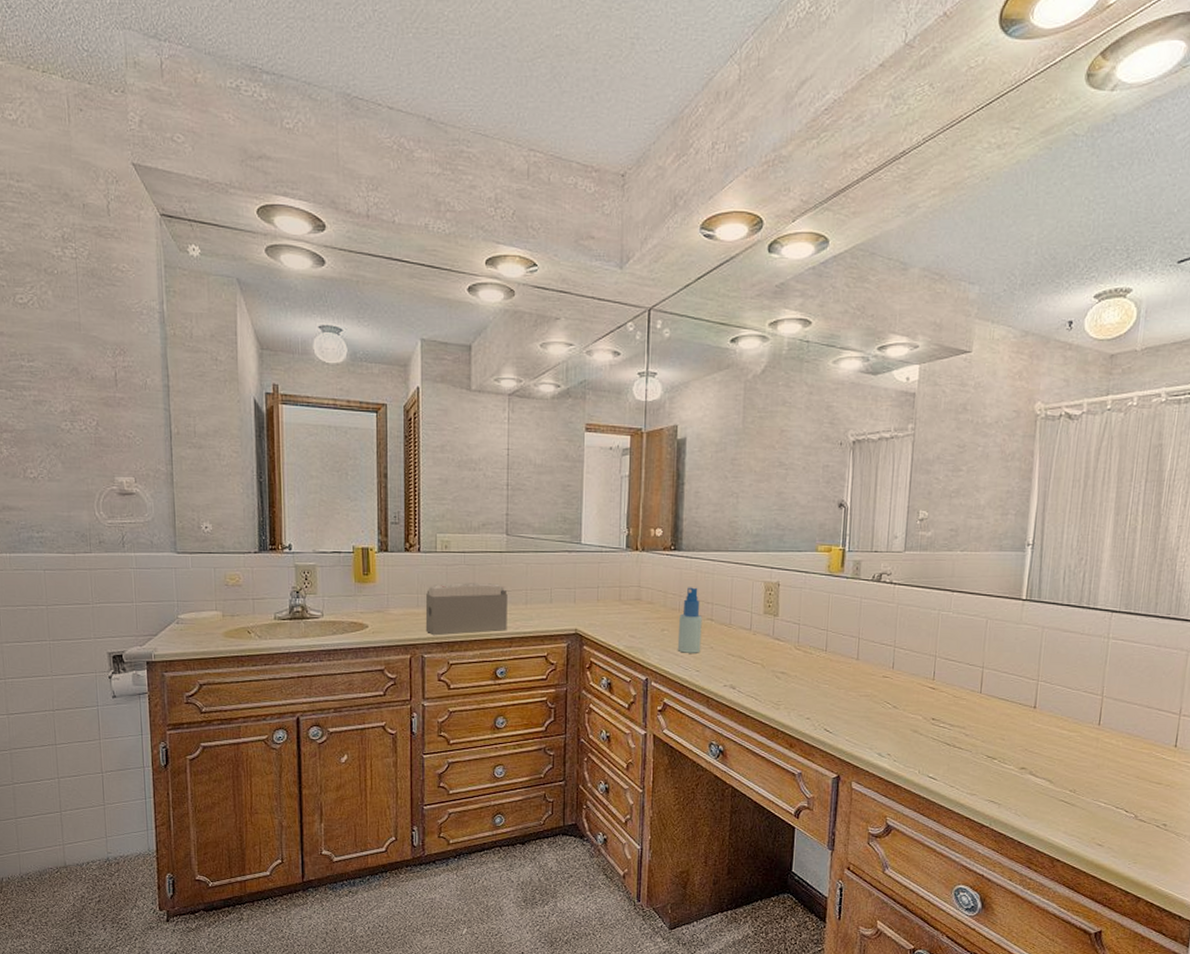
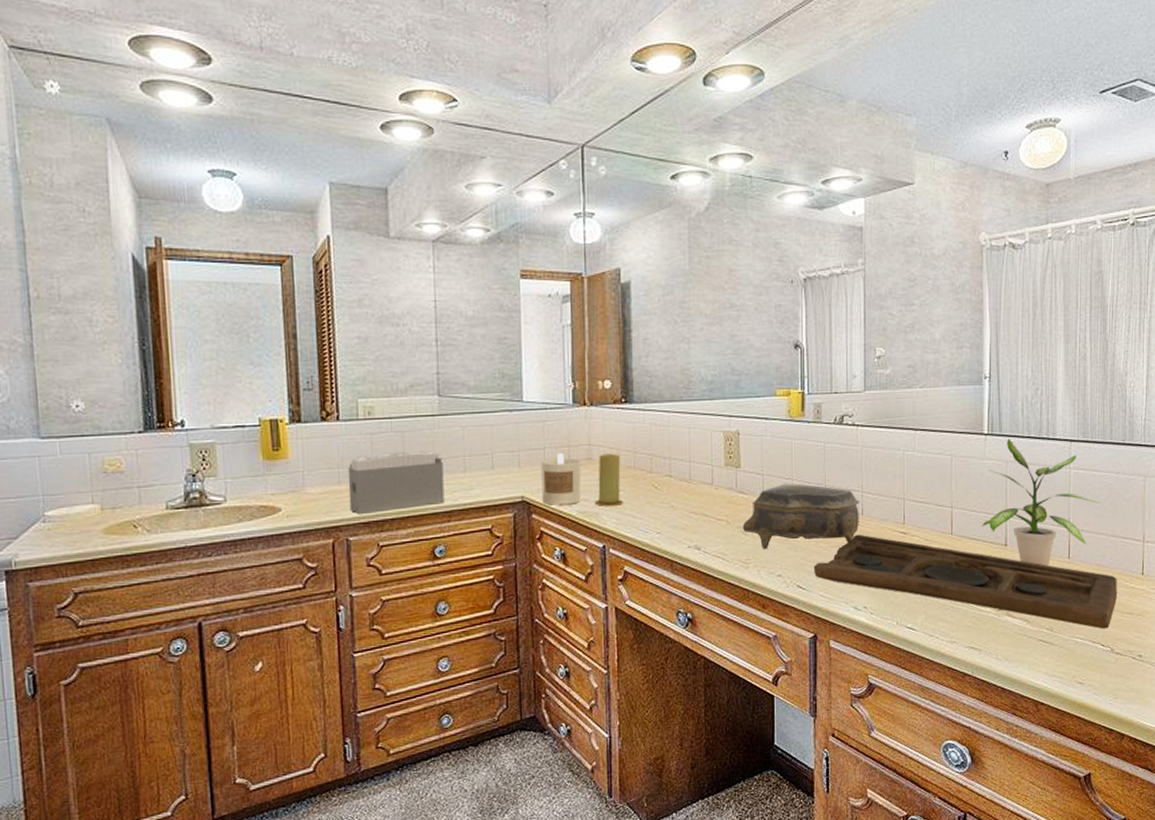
candle: none [593,592,631,640] -> present [540,452,582,505]
candle: none [641,595,667,643] -> present [595,453,623,506]
spray bottle: present [677,587,702,653] -> none [634,442,661,515]
jewelry box: none [776,634,892,694] -> present [742,483,860,550]
decorative tray: none [841,686,1148,796] -> present [813,534,1117,629]
potted plant: none [1011,605,1140,731] -> present [981,439,1103,566]

